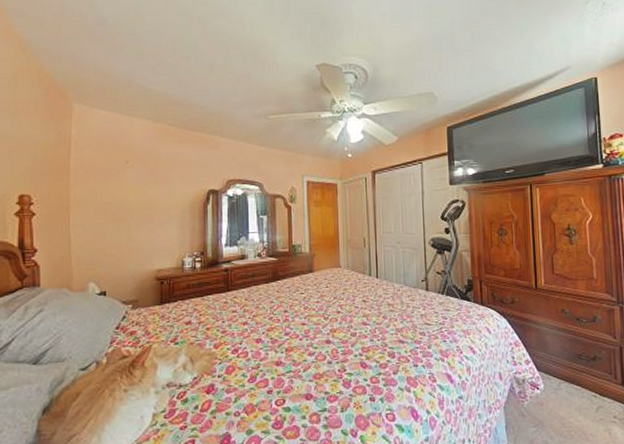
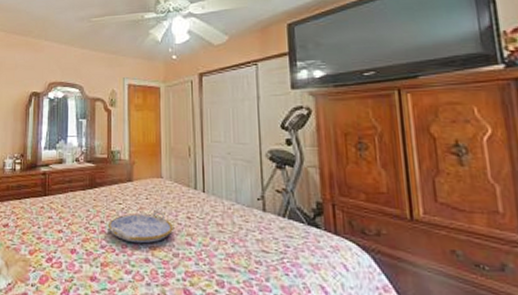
serving tray: none [292,297,351,328] -> present [109,210,173,244]

